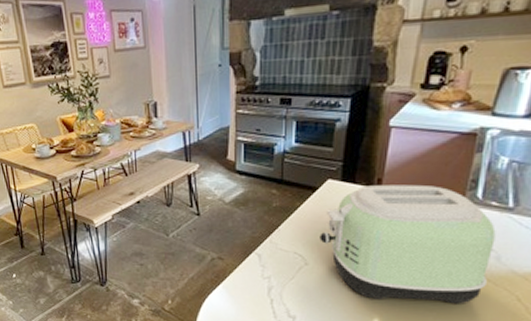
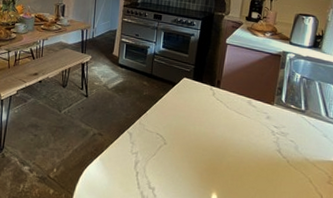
toaster: present [320,184,496,304] -> none [176,85,294,183]

